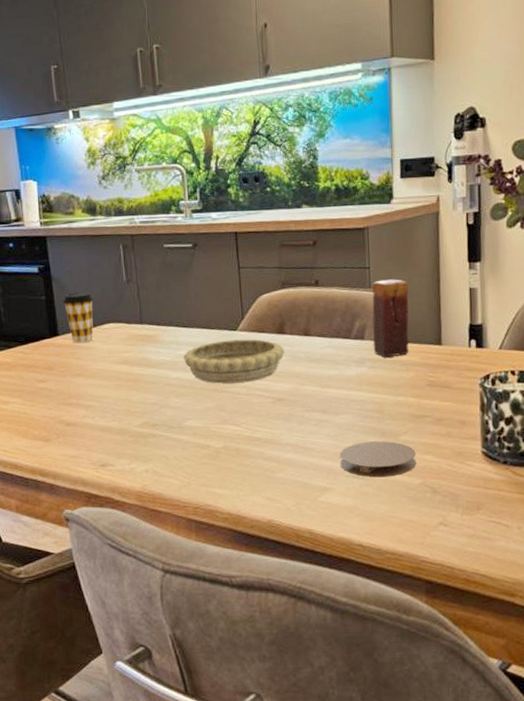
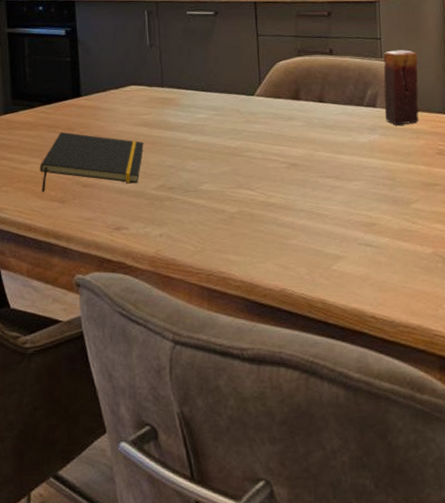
notepad: none [21,372,125,432] -> present [40,132,144,192]
coffee cup: present [63,292,94,344] -> none [87,55,117,105]
decorative bowl: present [183,339,284,384] -> none [201,104,299,148]
coaster: present [339,441,417,478] -> none [352,209,428,246]

